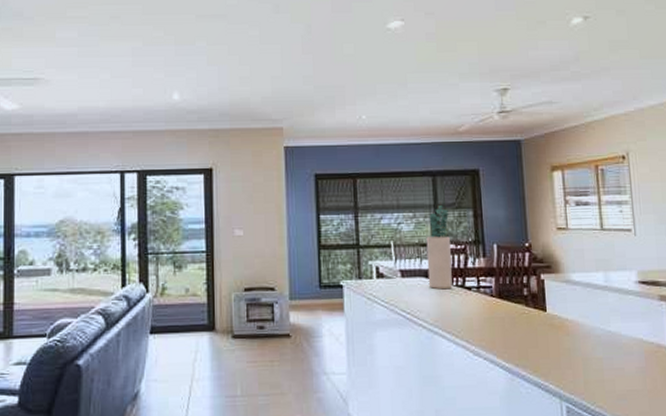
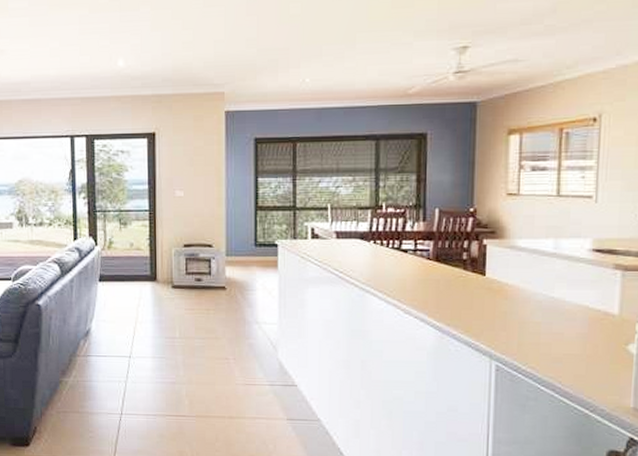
vase: present [426,202,453,290] -> none [363,166,390,251]

